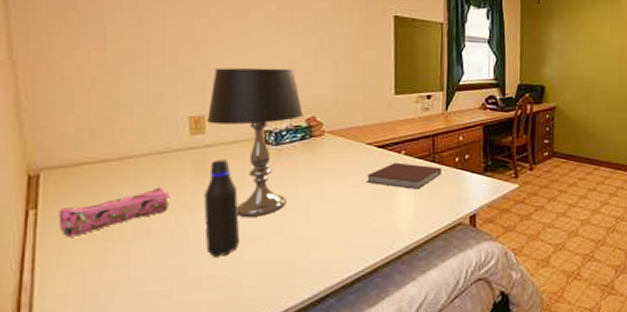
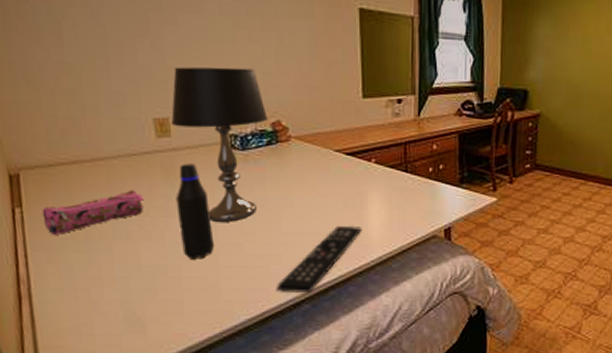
remote control: none [301,215,390,287] -> present [277,225,362,292]
notebook: present [367,162,441,189] -> none [337,171,414,200]

